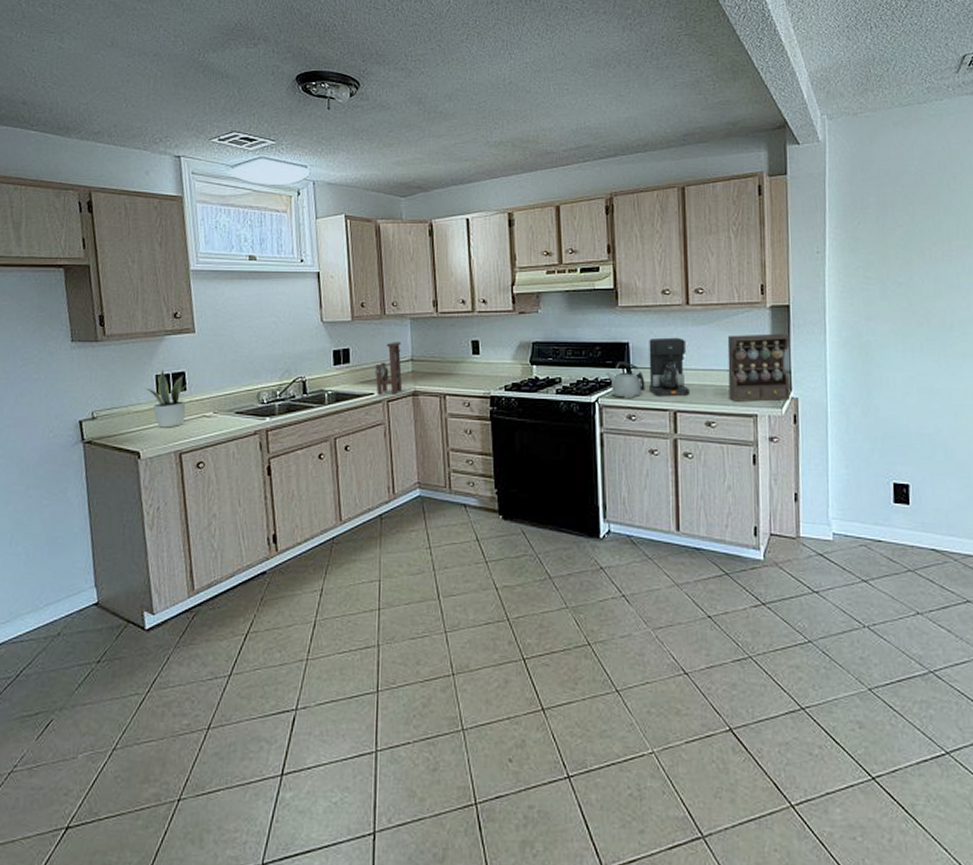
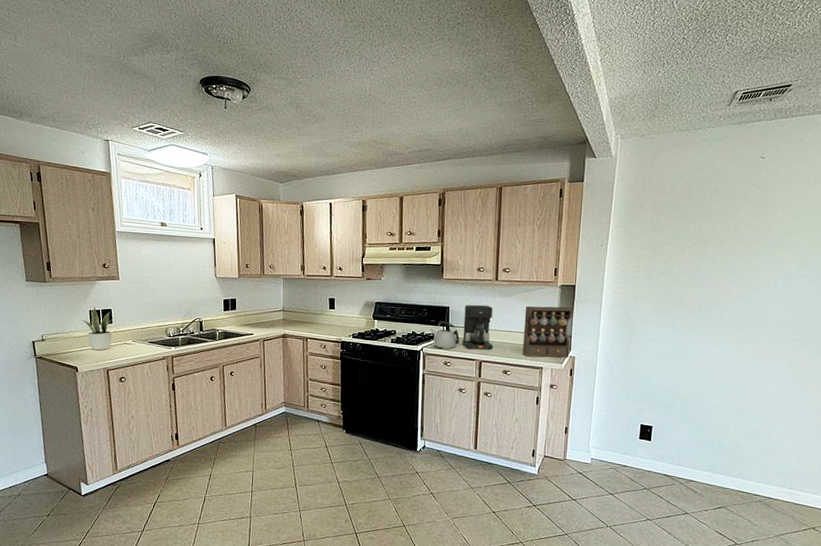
paper towel holder: present [373,342,403,395] -> none [254,296,276,336]

